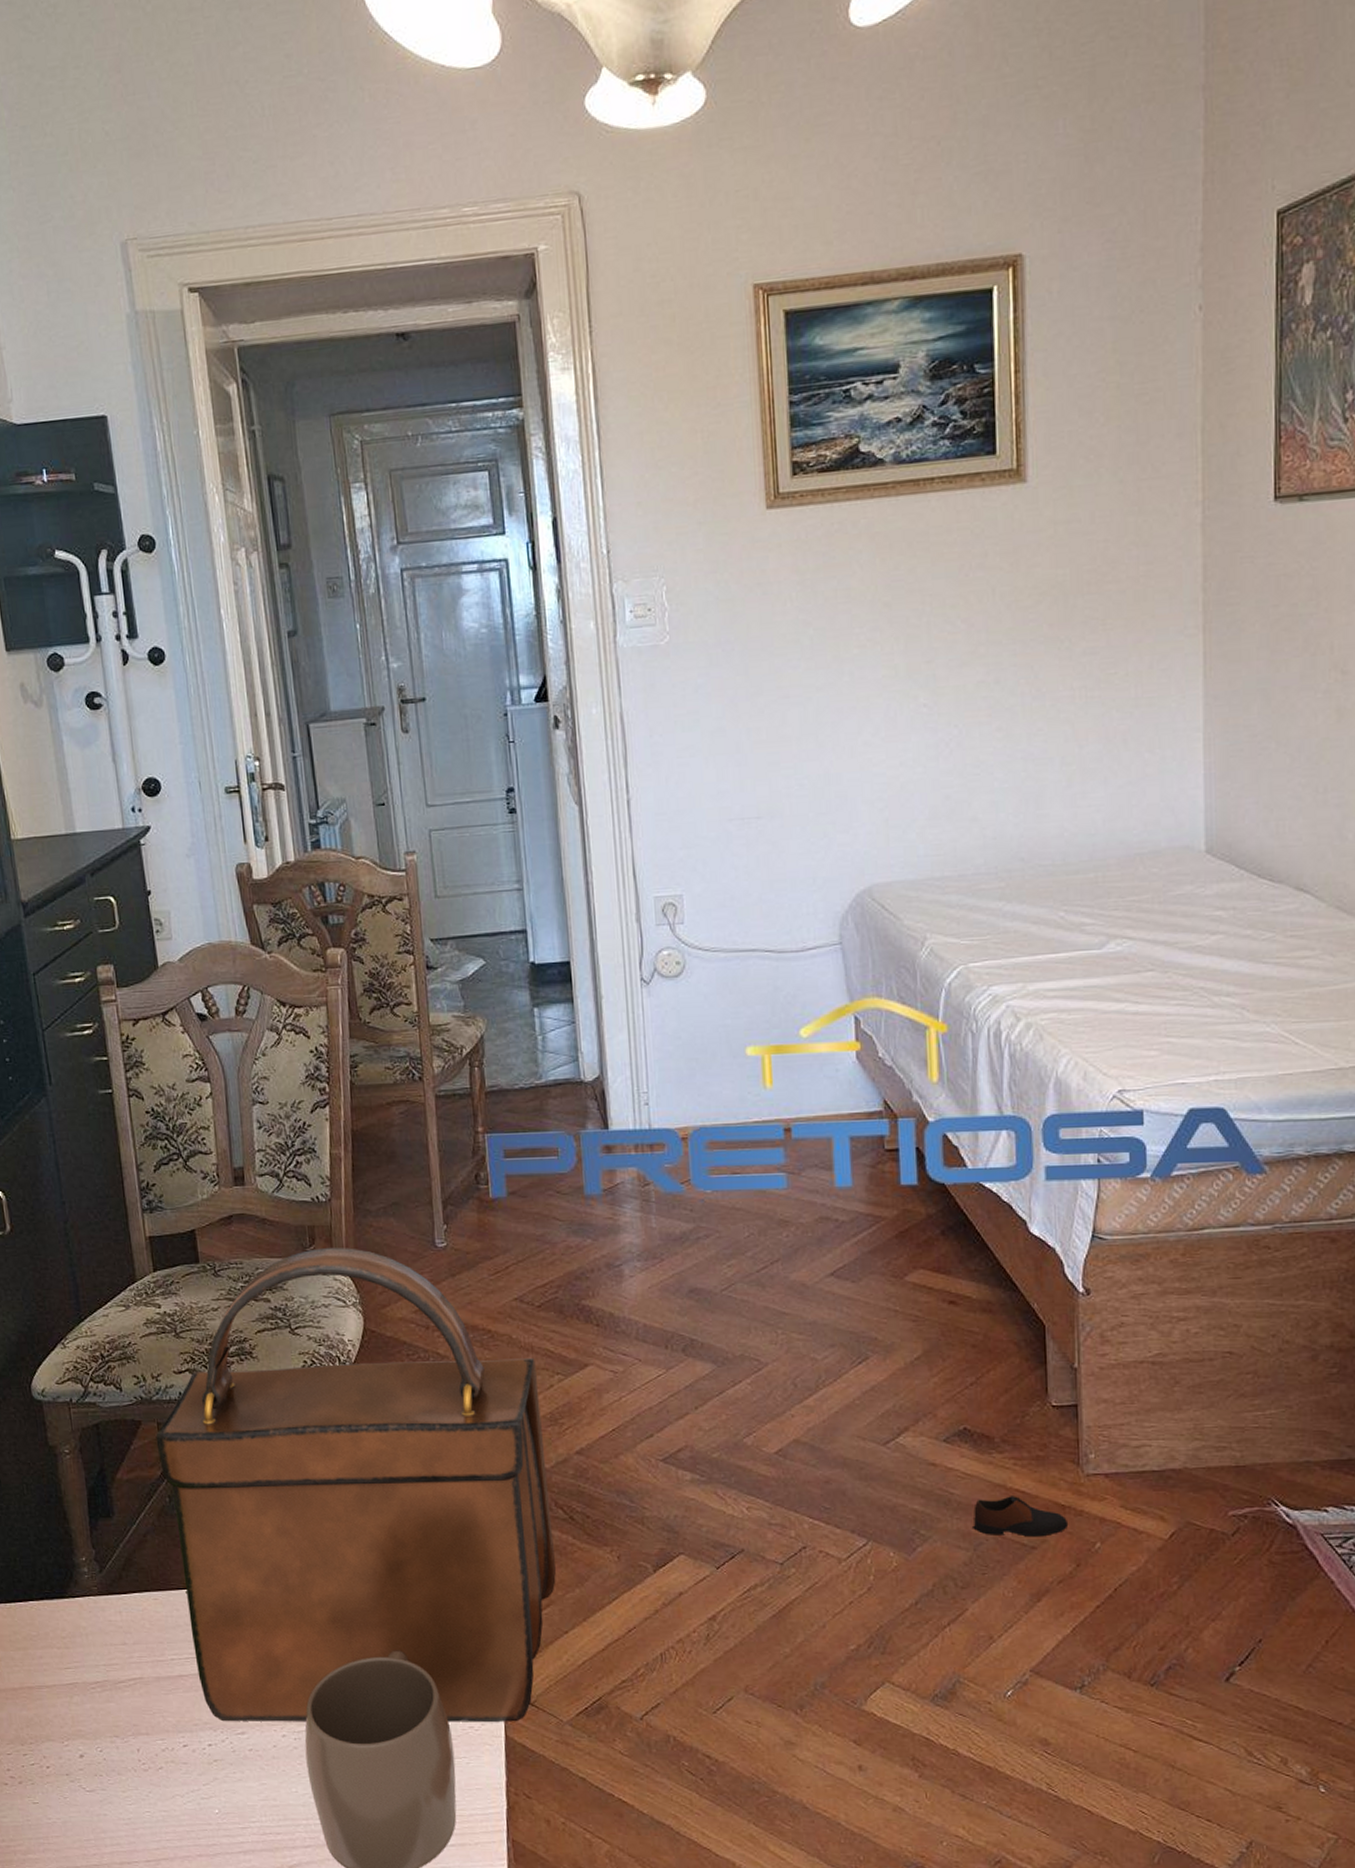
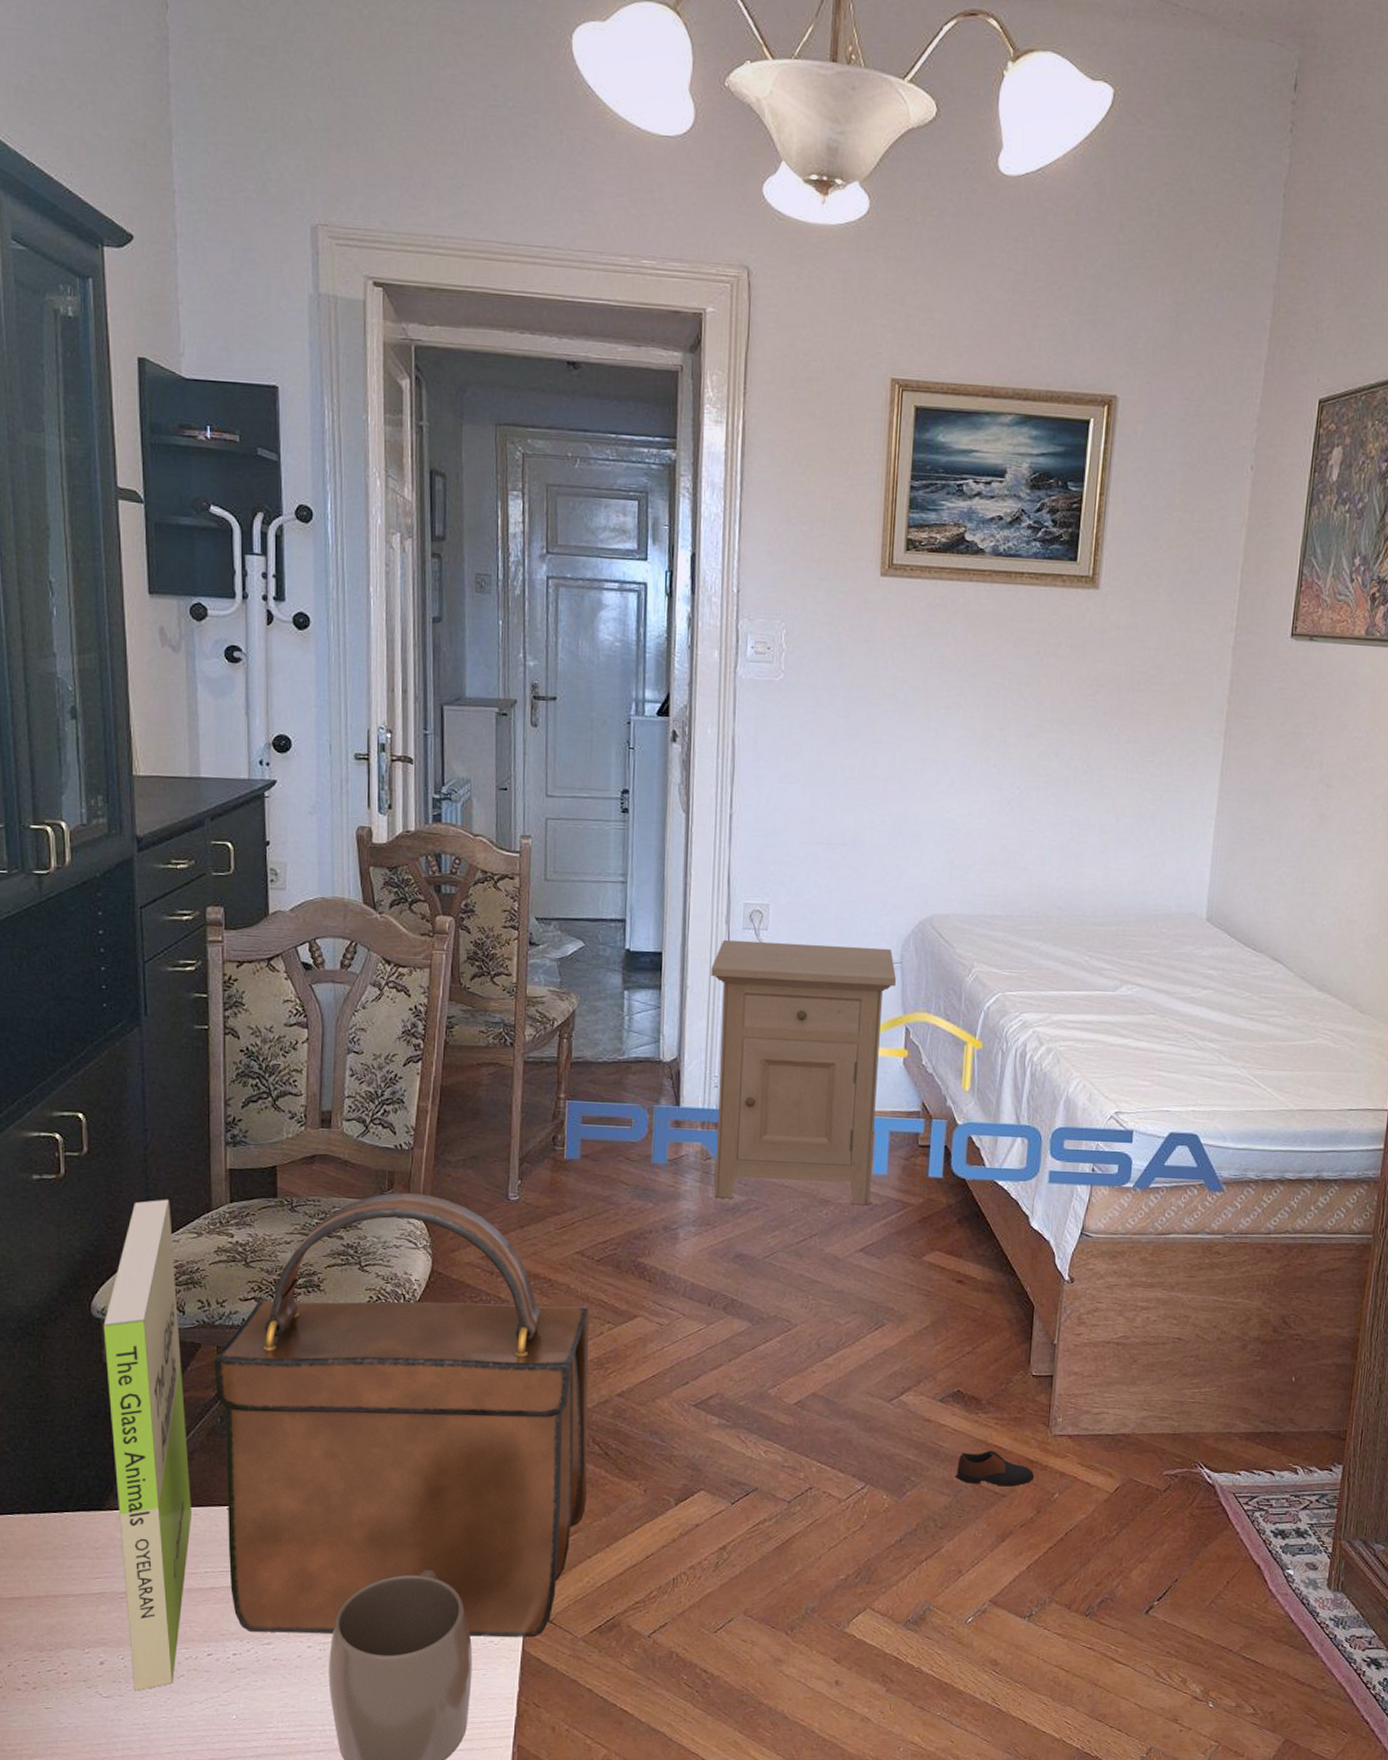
book: none [45,1272,153,1785] -> present [103,1199,191,1691]
nightstand: none [626,928,837,1228] -> present [711,939,896,1205]

